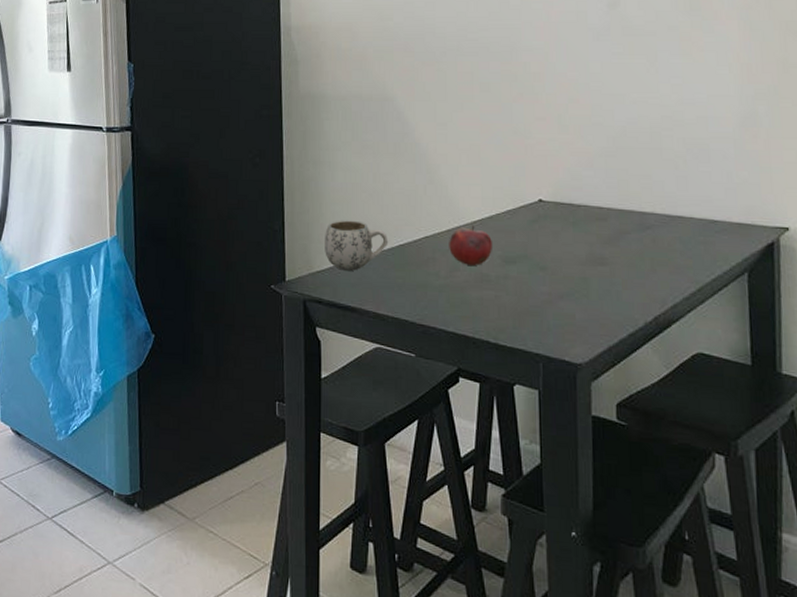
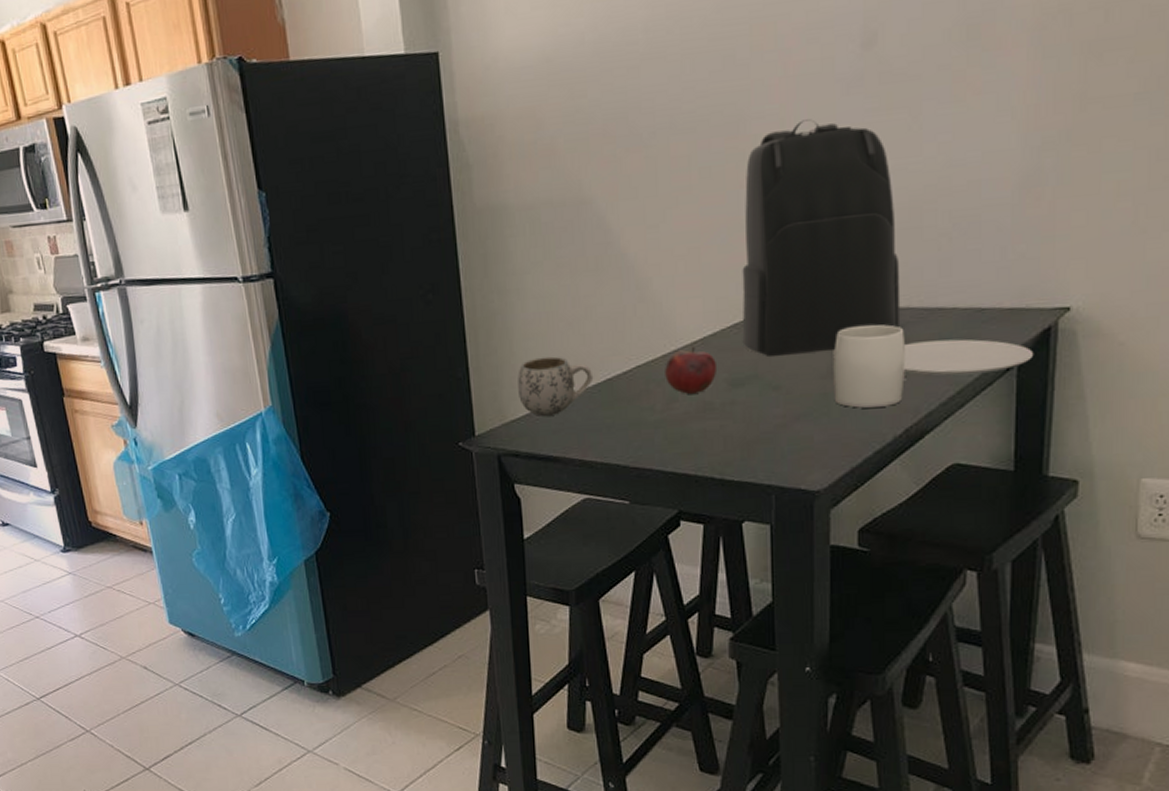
backpack: none [514,55,647,243] -> present [742,119,901,358]
mug: none [591,223,653,295] -> present [833,324,907,408]
plate: none [650,242,762,276] -> present [903,339,1034,375]

